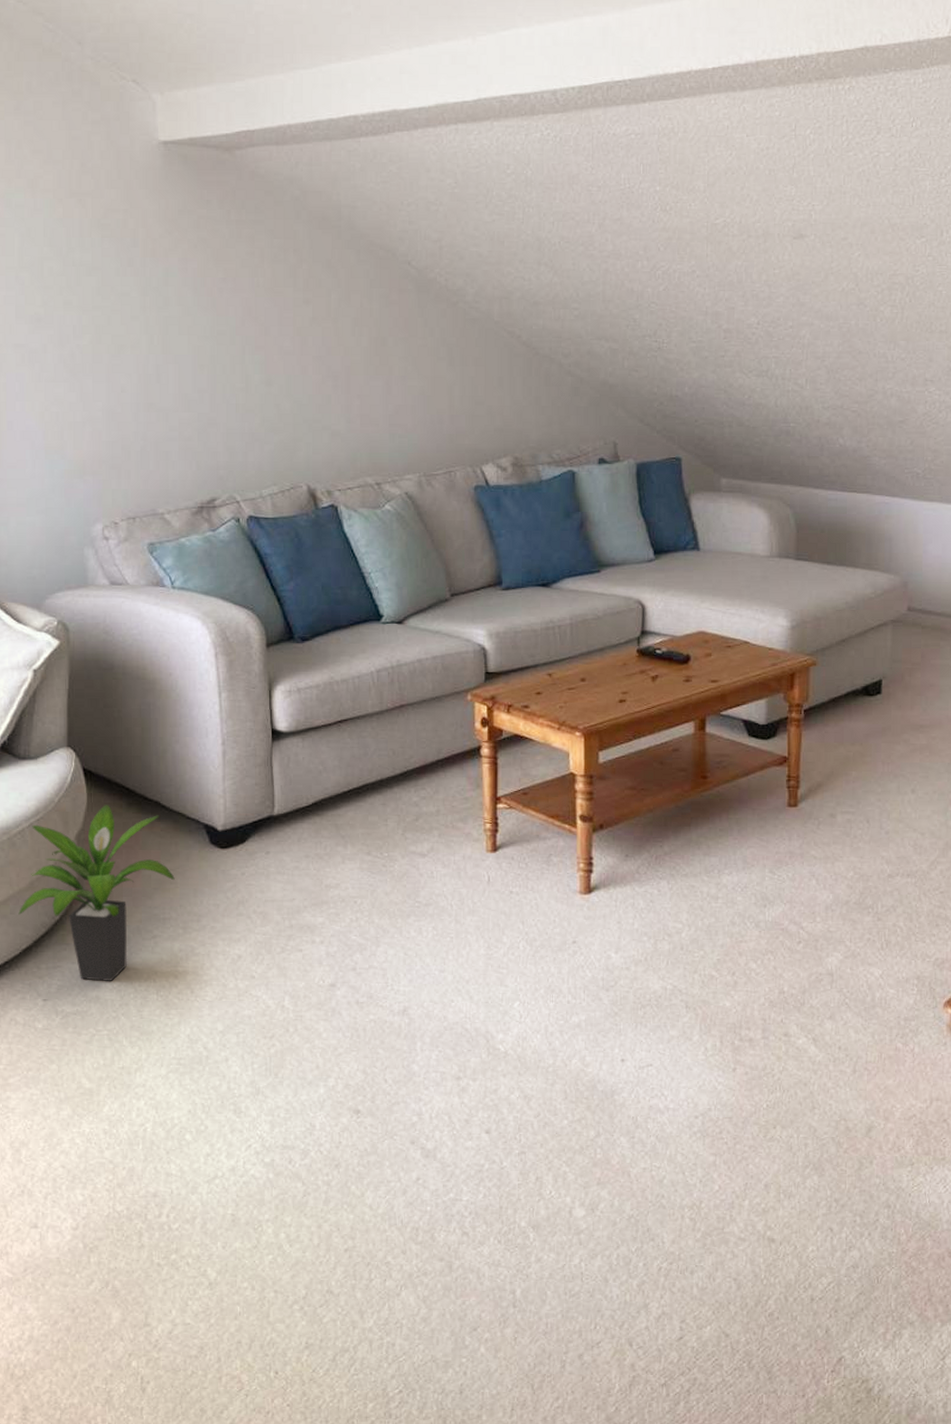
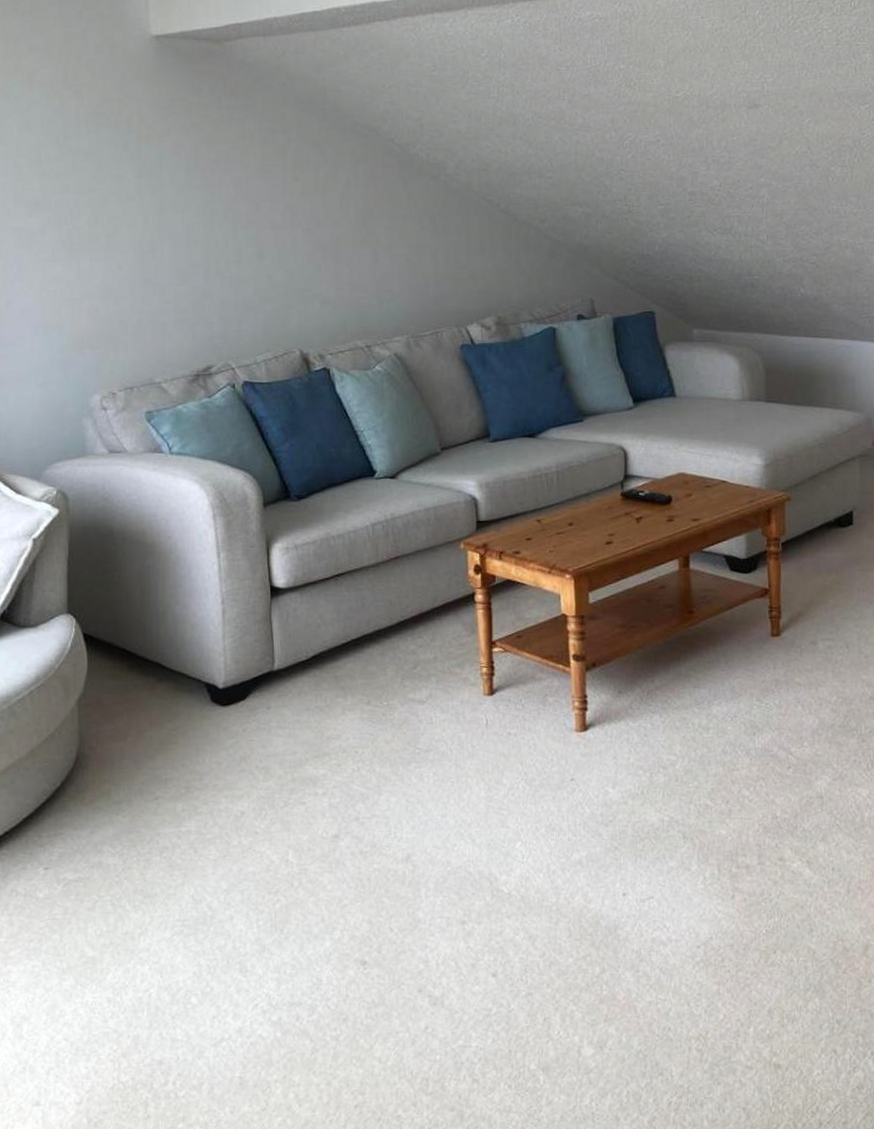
potted plant: present [18,805,175,982] -> none [19,669,177,847]

